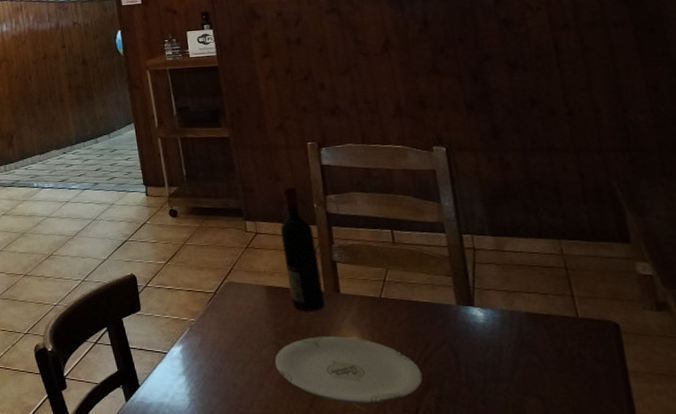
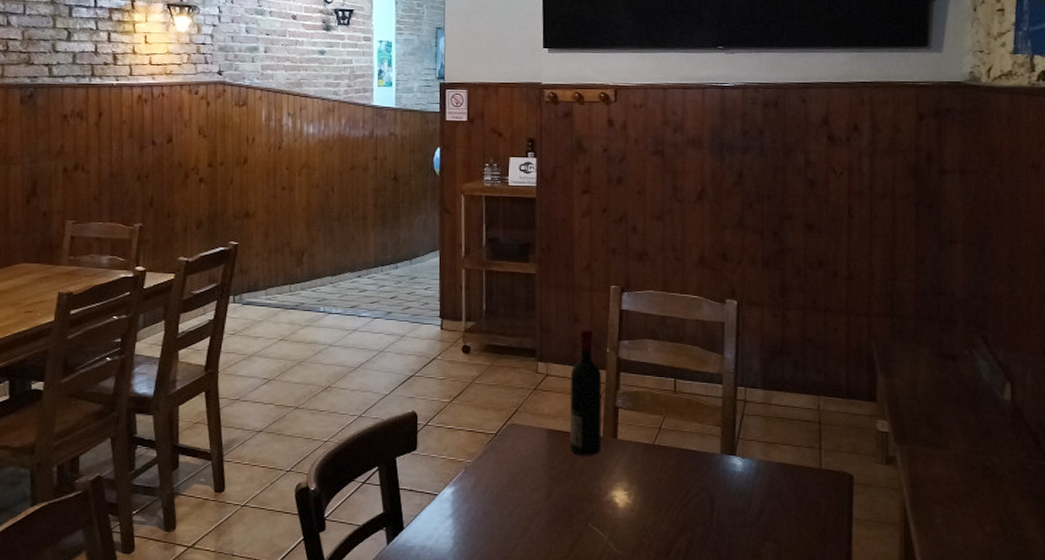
plate: present [275,336,423,405] -> none [544,481,679,548]

